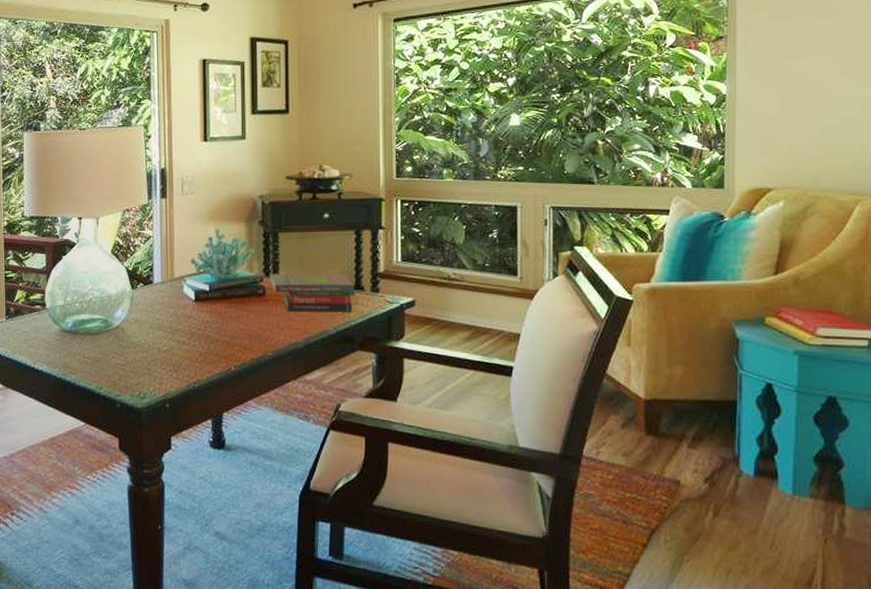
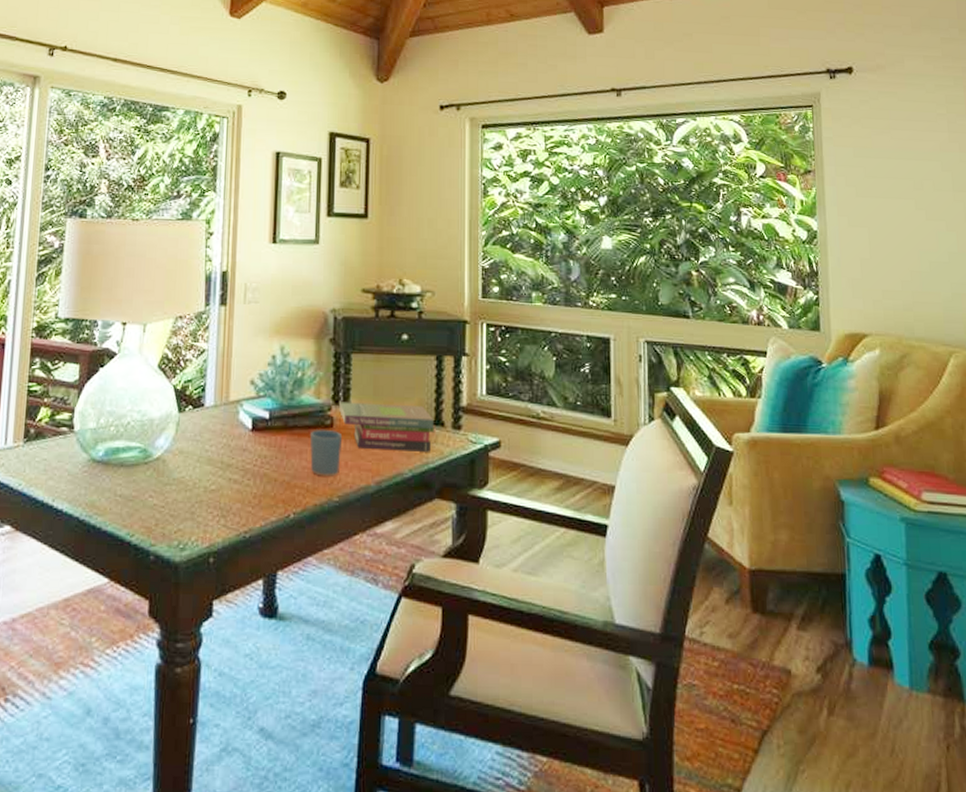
mug: none [246,297,274,336] -> present [310,429,343,477]

